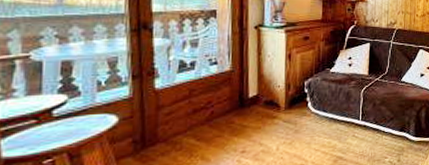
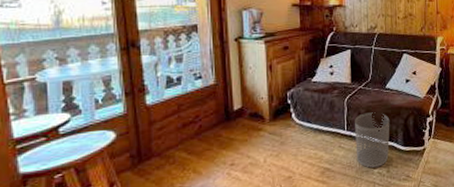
waste bin: none [369,104,404,157] -> present [355,112,390,168]

